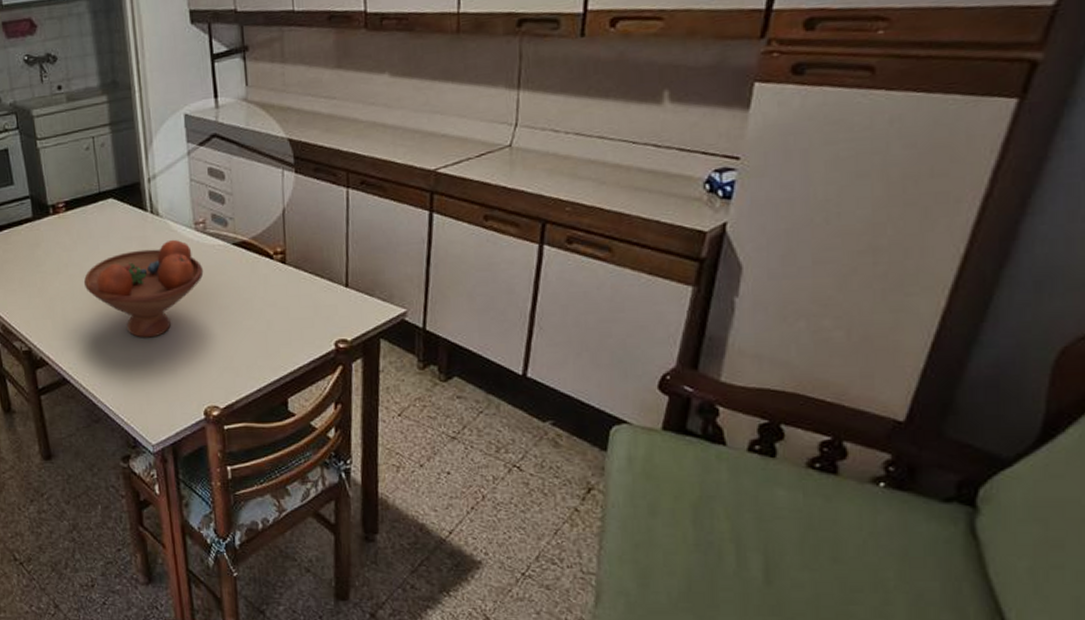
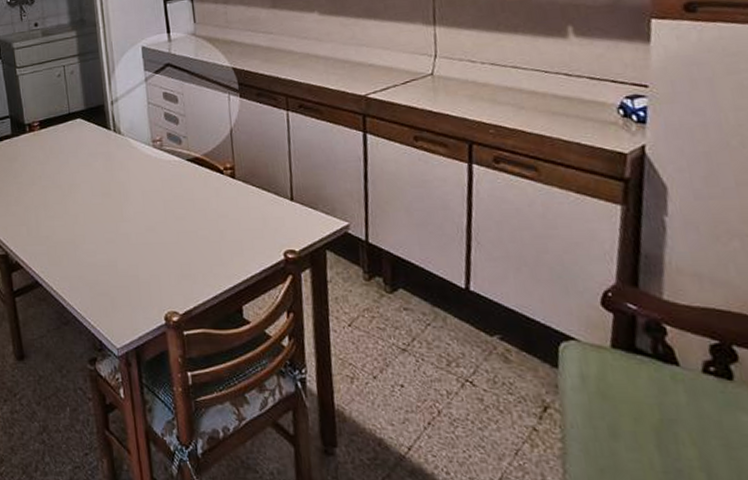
fruit bowl: present [83,239,204,338] -> none [55,155,162,245]

